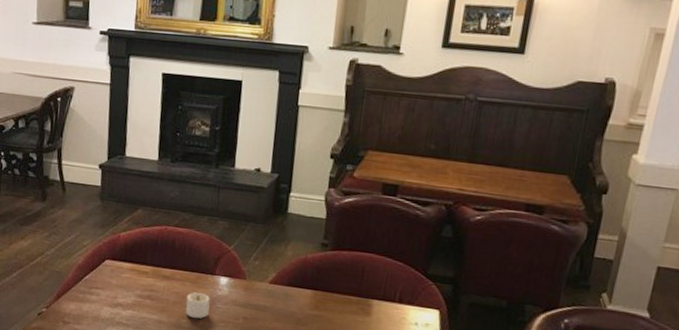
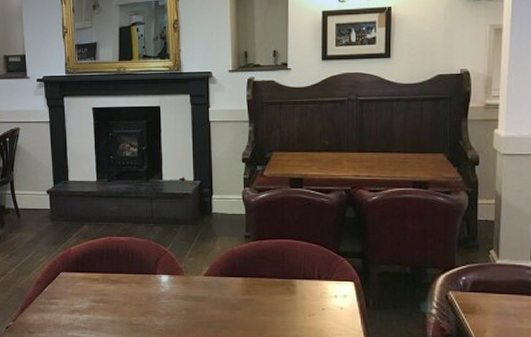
candle: present [185,292,210,319] -> none [134,292,155,315]

